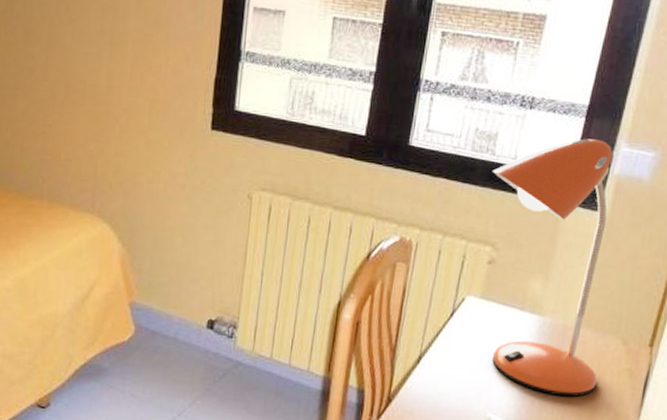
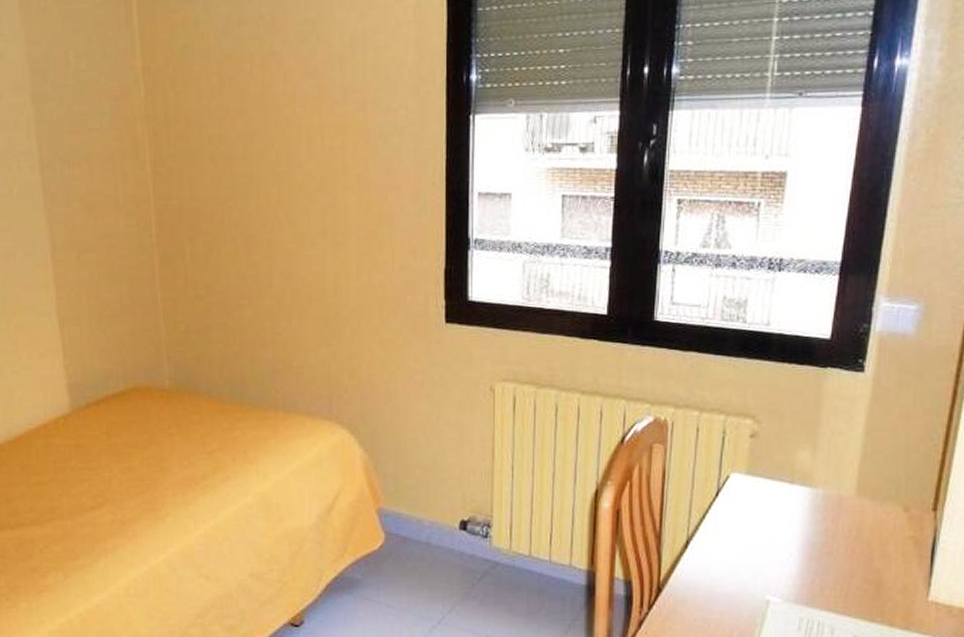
desk lamp: present [492,139,613,396] -> none [745,297,879,570]

